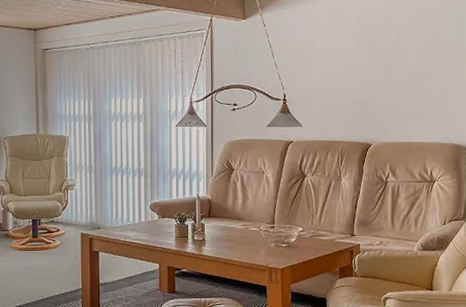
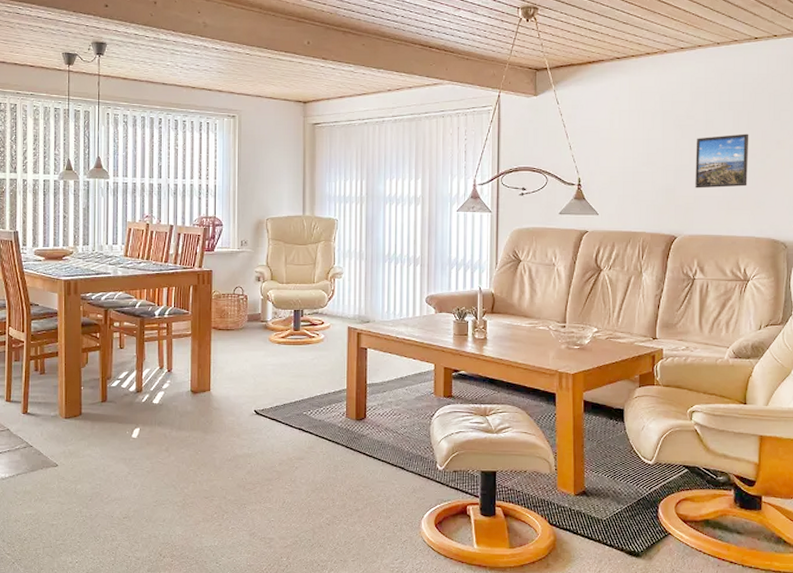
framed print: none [387,50,435,101] -> present [695,133,749,189]

